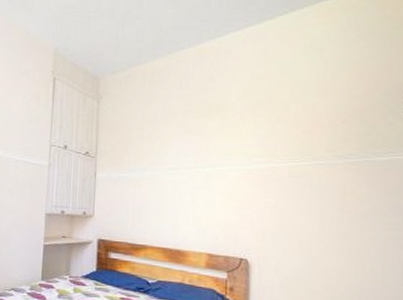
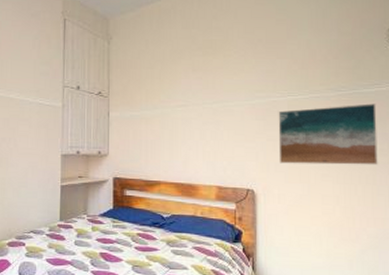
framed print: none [276,173,390,240] -> present [278,103,378,165]

